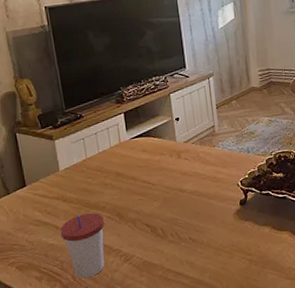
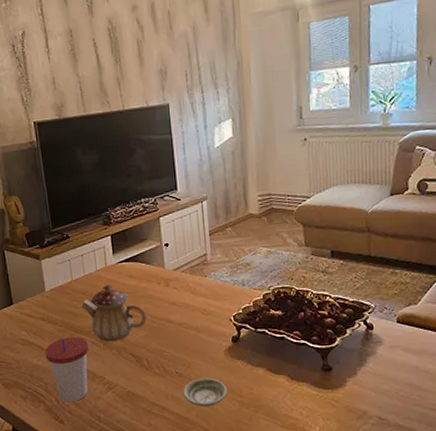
teapot: none [96,160,160,215] -> present [81,285,147,341]
saucer: none [196,240,237,269] -> present [183,377,227,407]

